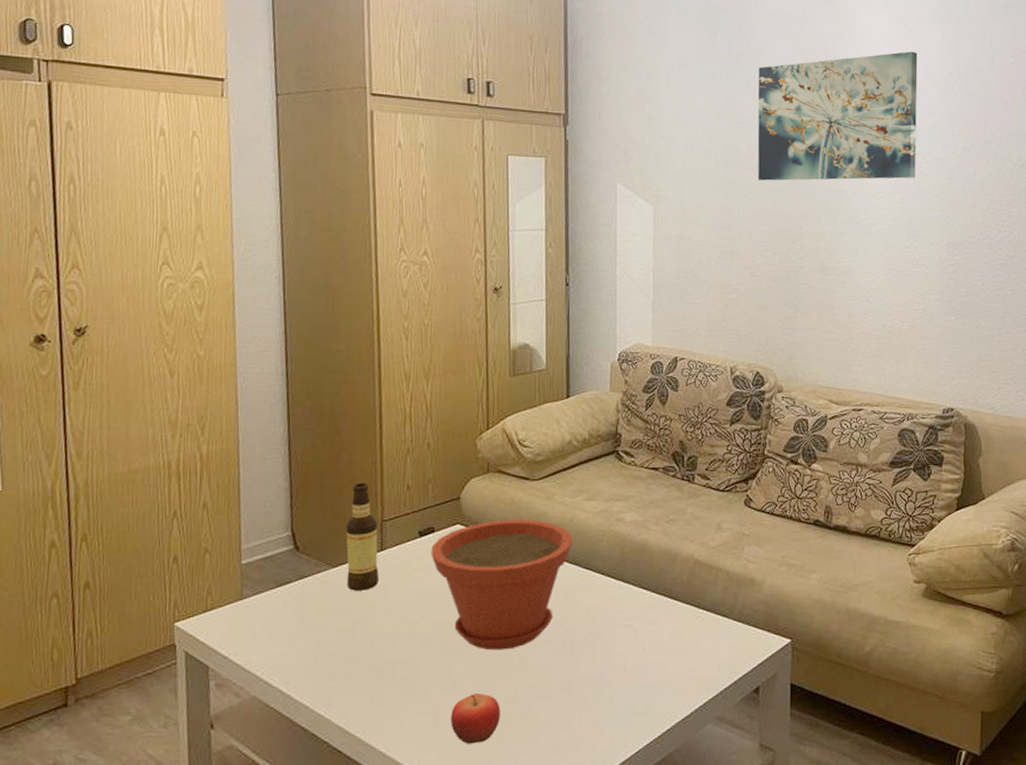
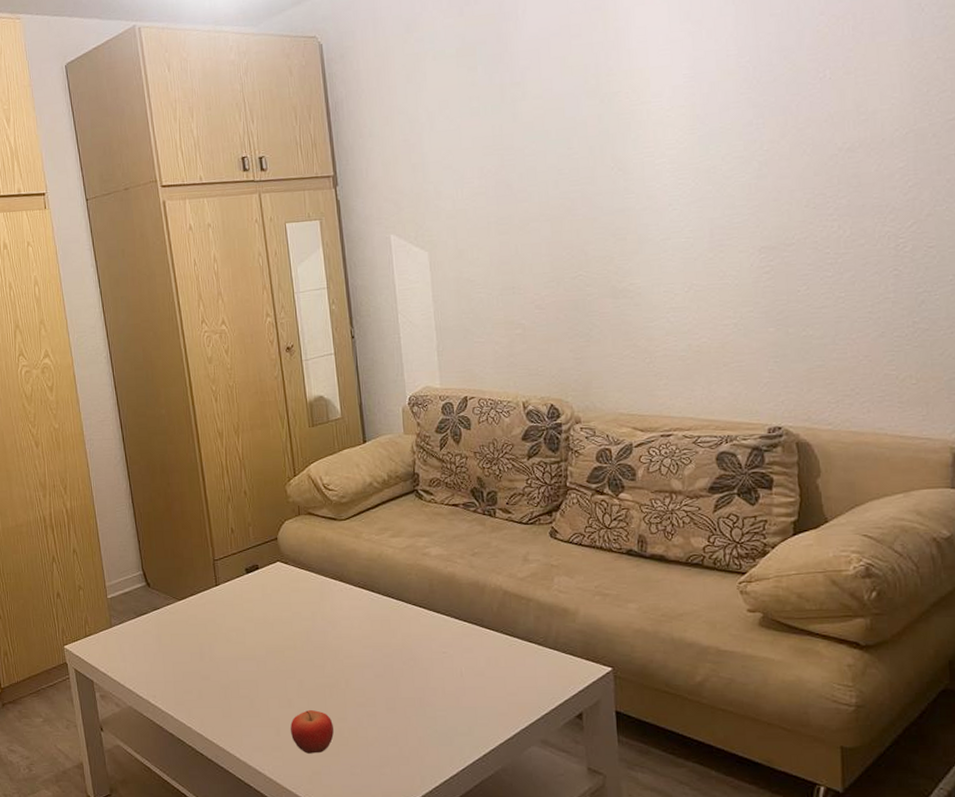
bottle: present [346,482,380,591] -> none [185,528,218,620]
plant pot: present [431,520,574,651] -> none [257,556,384,673]
wall art: present [757,51,918,181] -> none [524,44,715,211]

